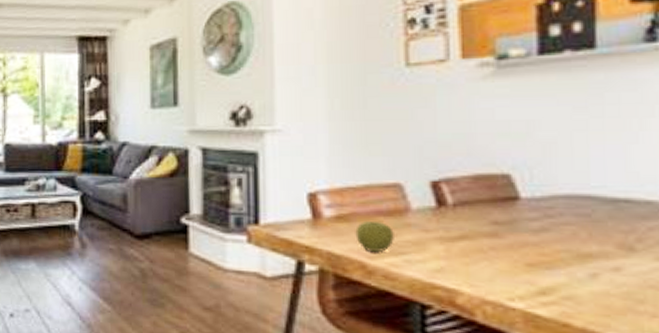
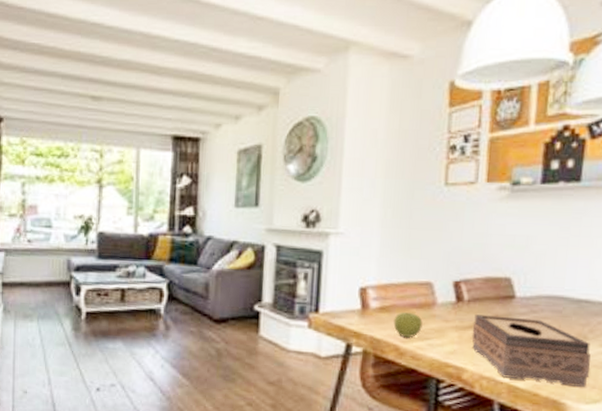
tissue box: none [463,222,646,315] -> present [471,314,591,387]

